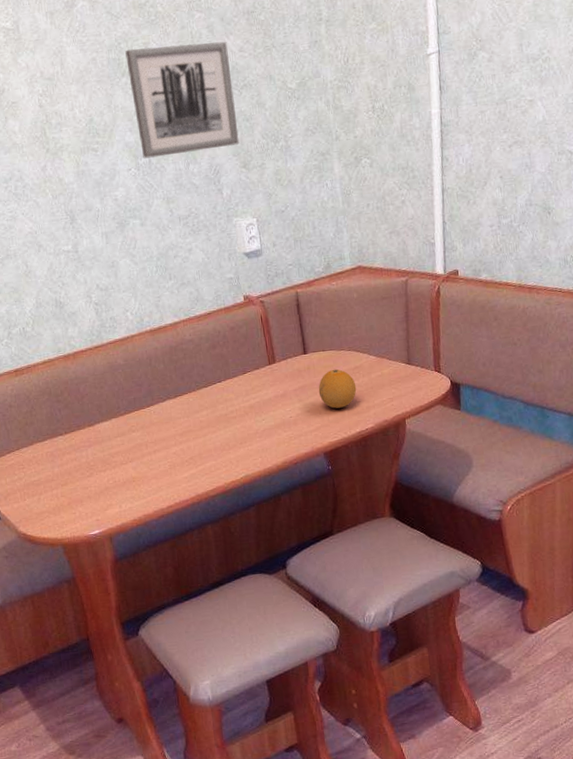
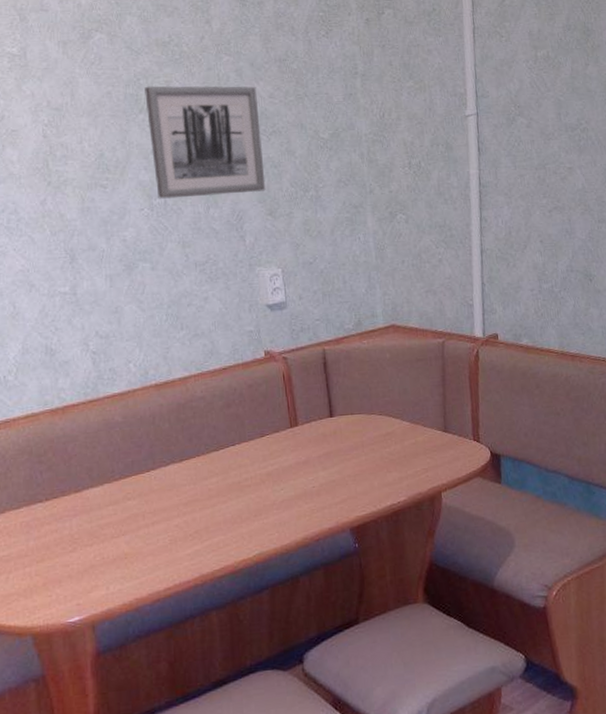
fruit: present [318,369,357,409] -> none [345,434,388,479]

